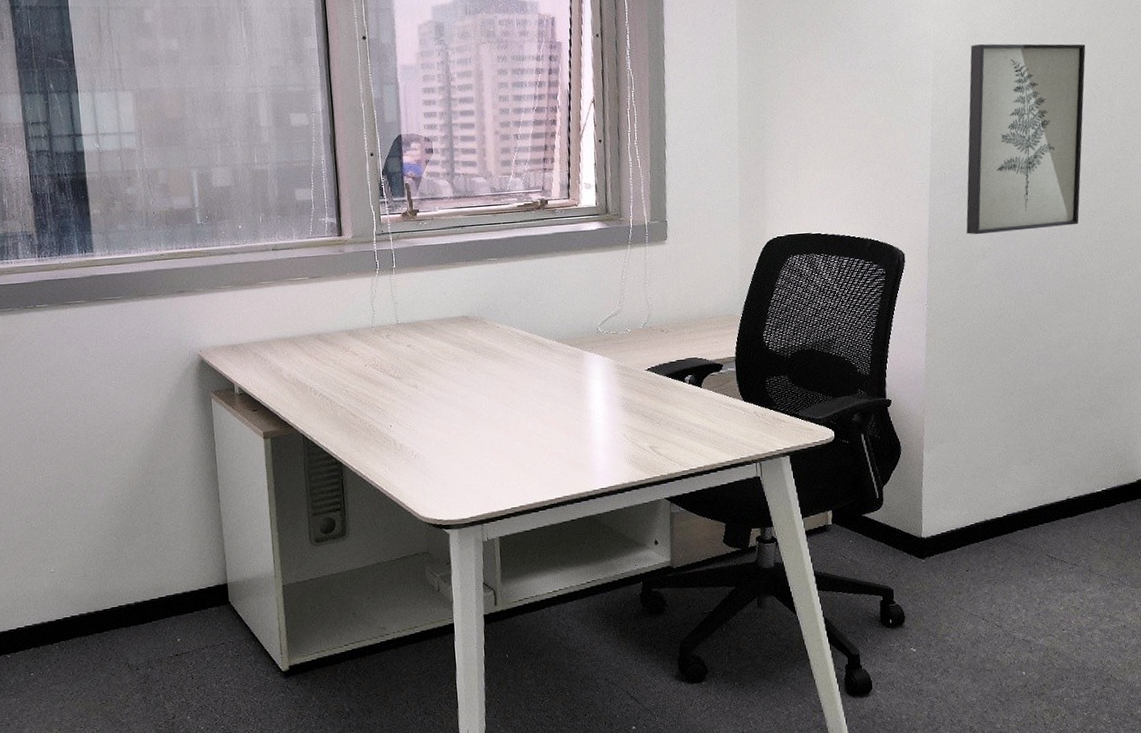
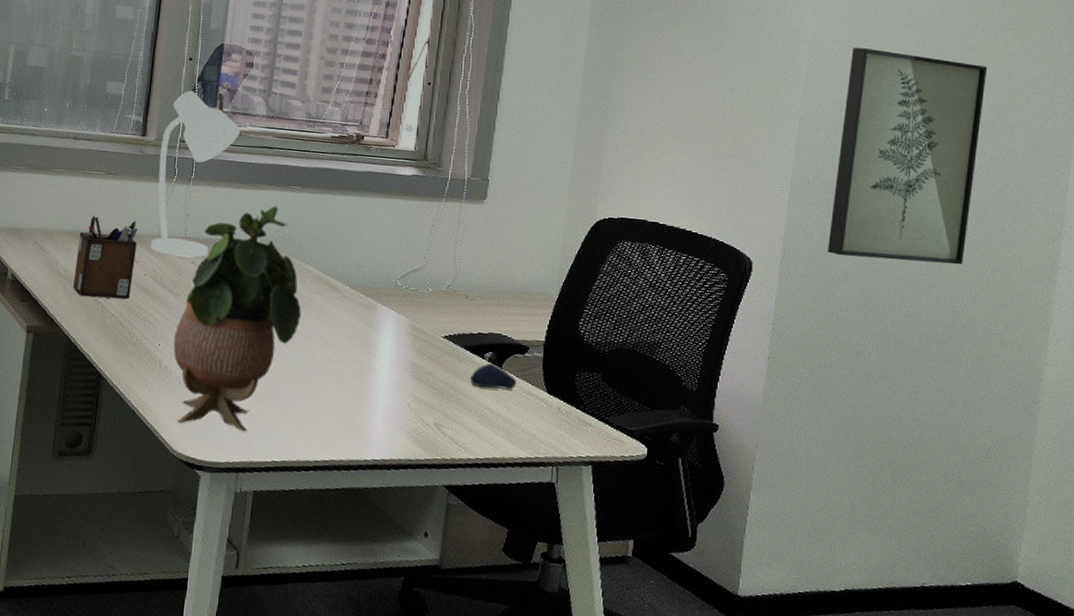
desk organizer: none [296,317,356,396] -> present [73,215,138,300]
desk lamp: none [358,185,431,343] -> present [150,91,240,258]
potted plant: none [403,279,517,491] -> present [173,206,301,432]
computer mouse: none [674,384,716,408] -> present [469,362,517,390]

